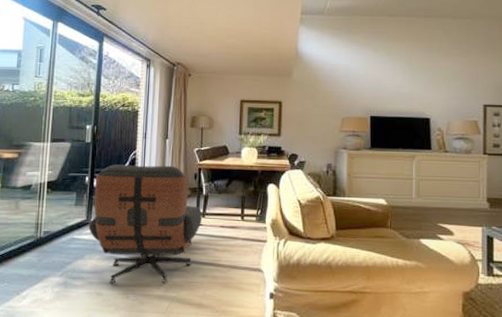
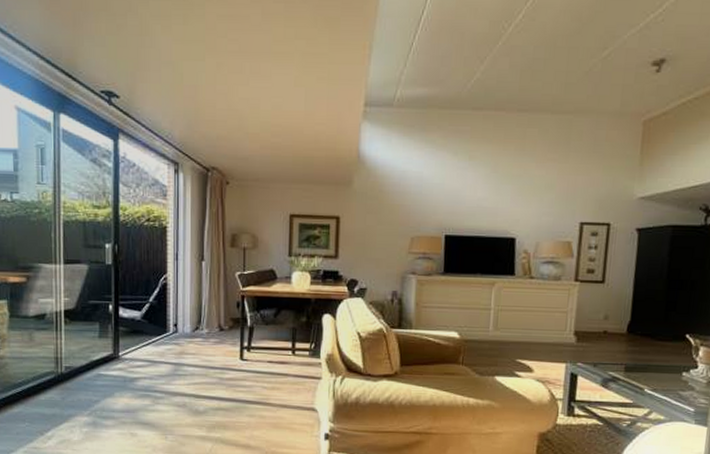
lounge chair: present [88,165,203,285] -> none [116,291,248,425]

